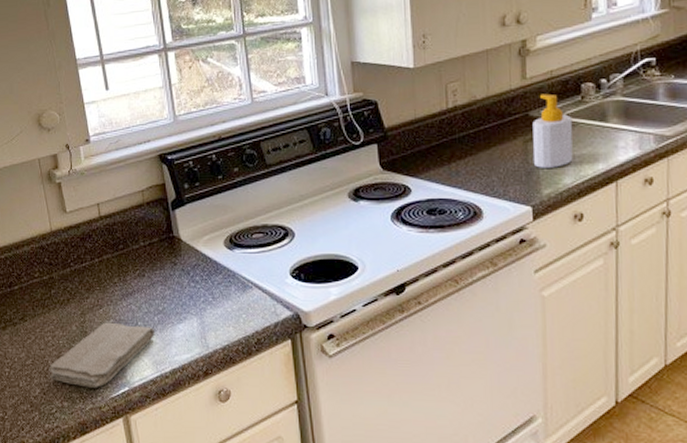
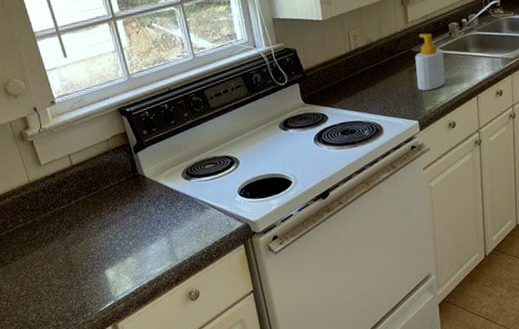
washcloth: present [49,322,154,388] -> none [41,250,131,307]

